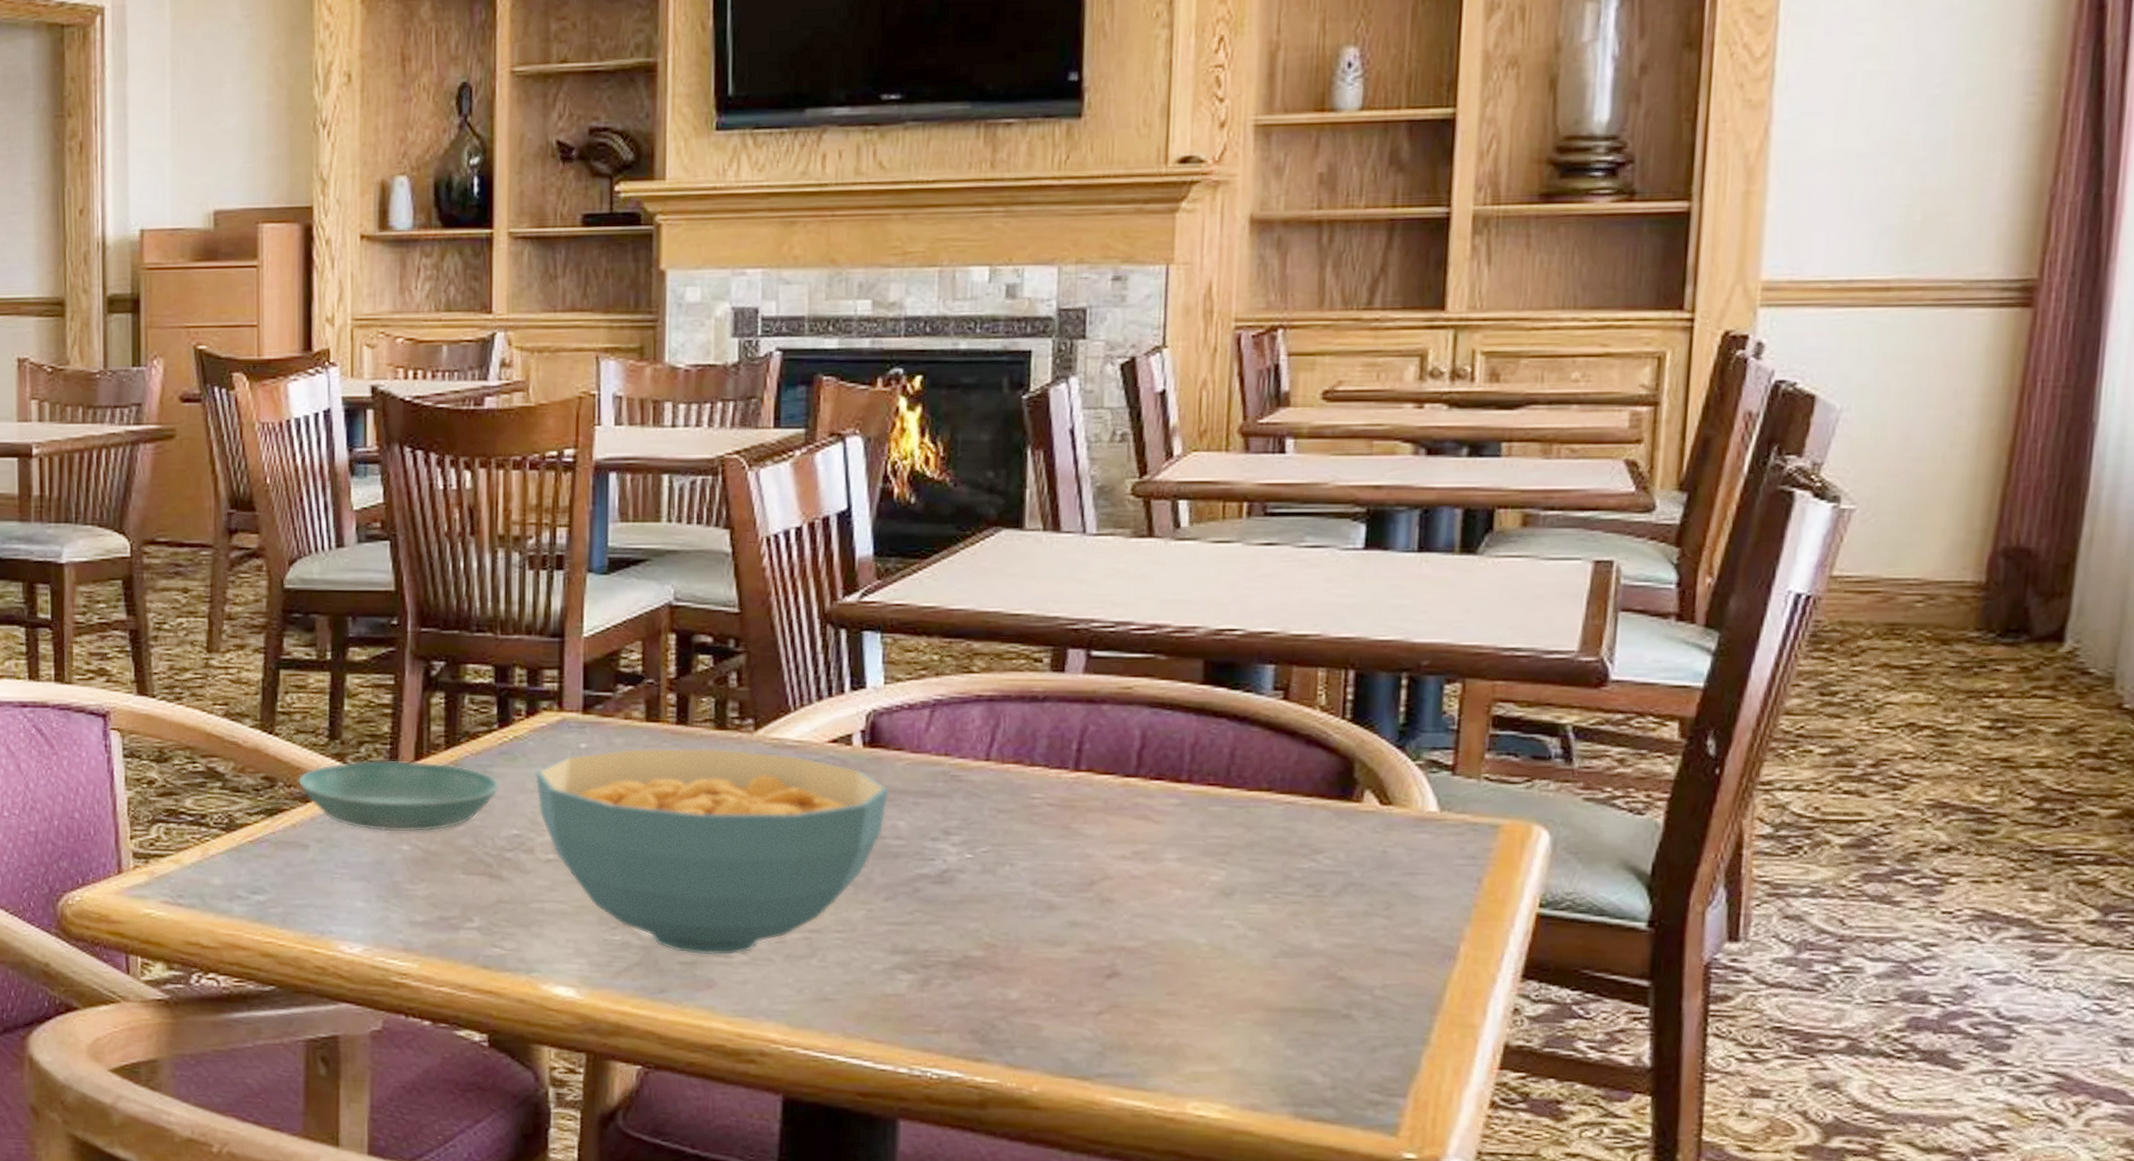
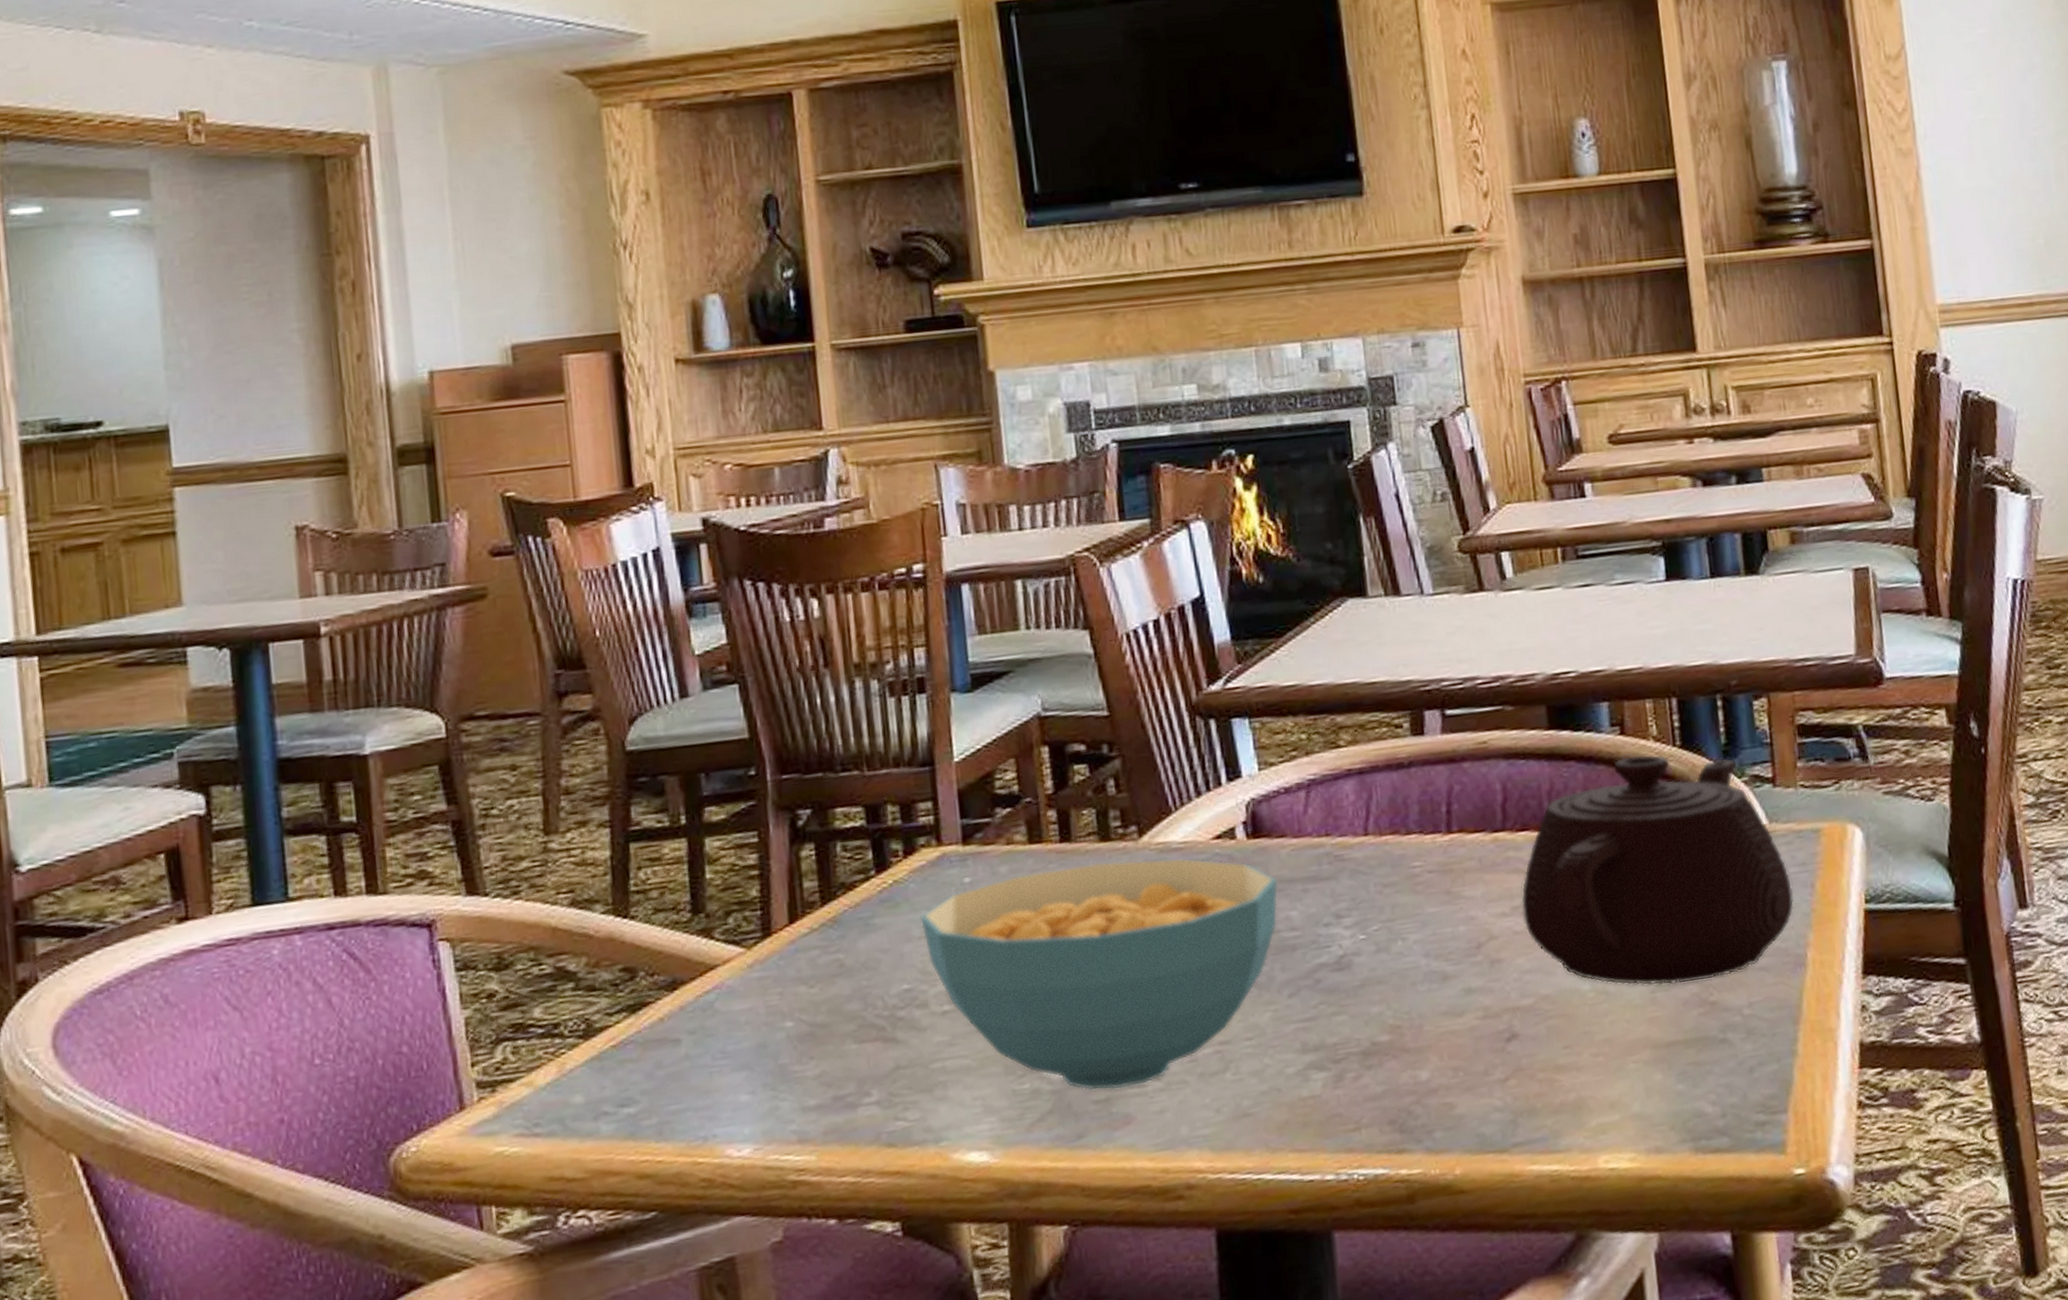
saucer: present [297,760,501,832] -> none [660,922,885,1011]
teapot: none [1143,722,1456,955] -> present [1520,754,1794,986]

